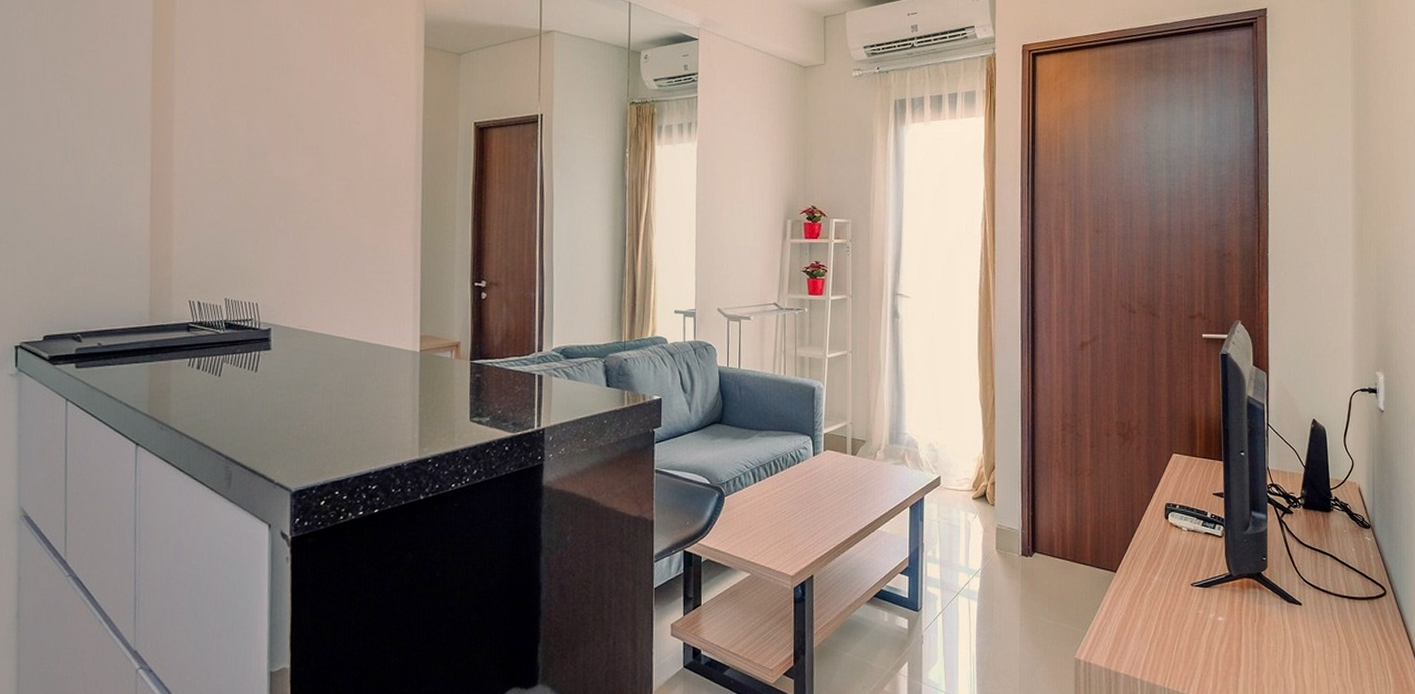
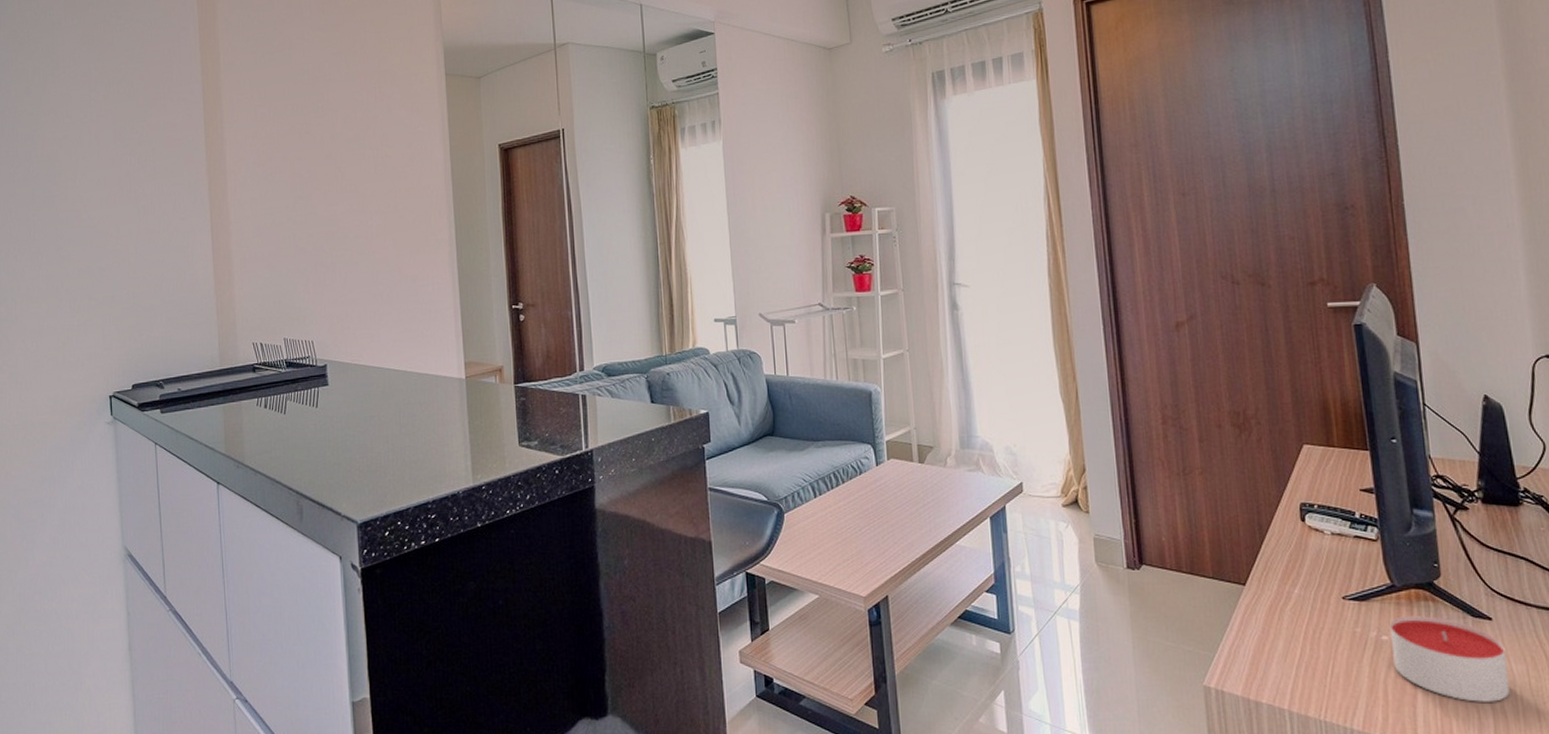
candle: none [1225,601,1309,673] -> present [1390,616,1510,702]

